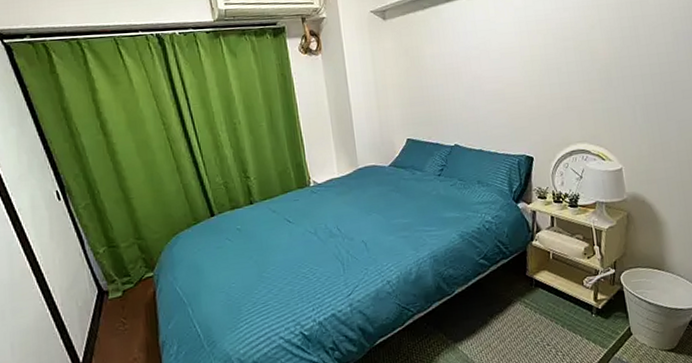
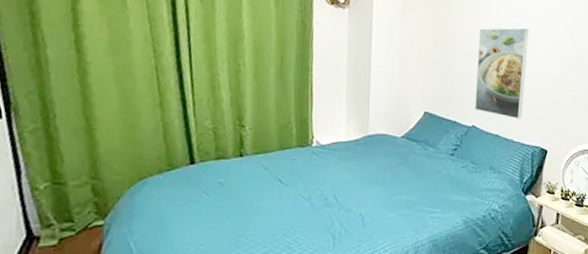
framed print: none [448,39,503,132] -> present [475,27,529,119]

